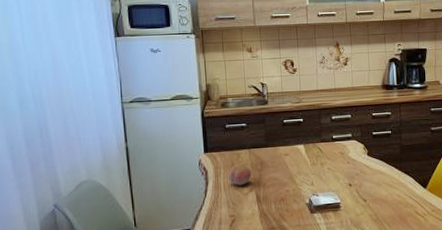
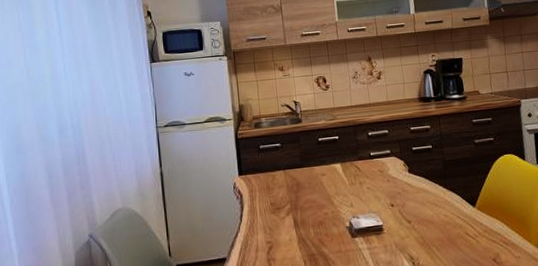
fruit: present [229,163,252,186] -> none [264,185,288,209]

